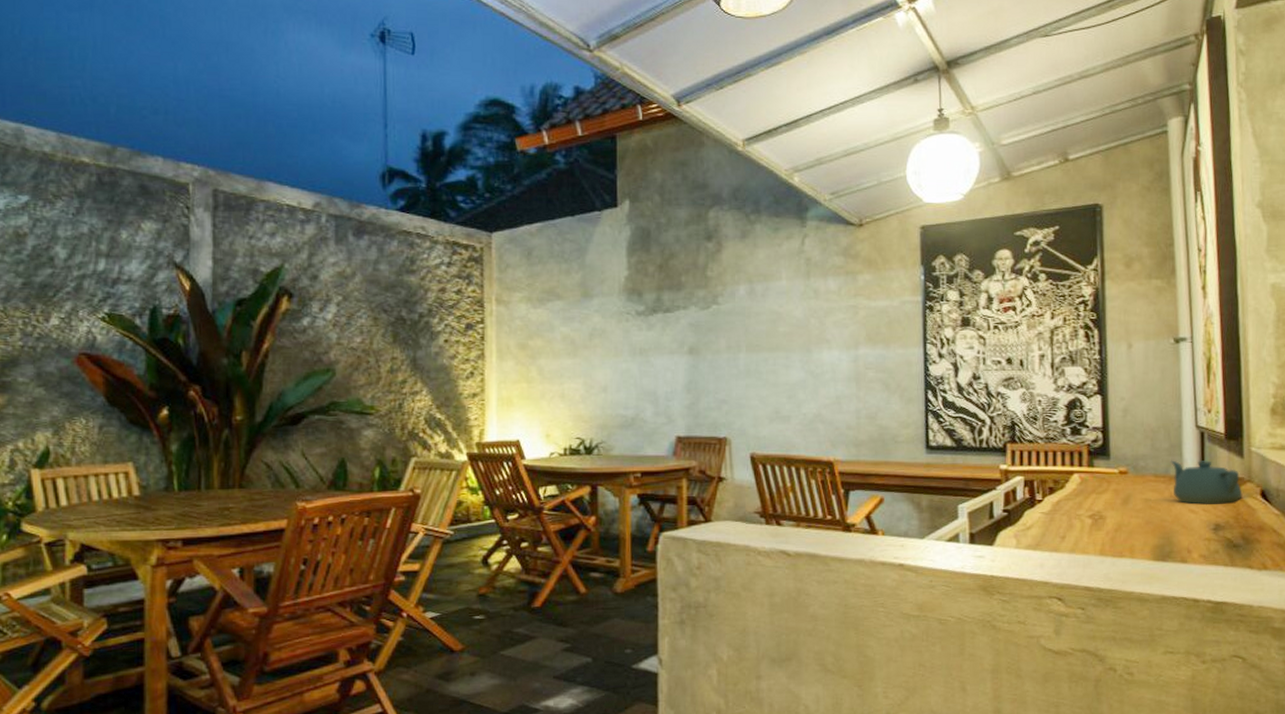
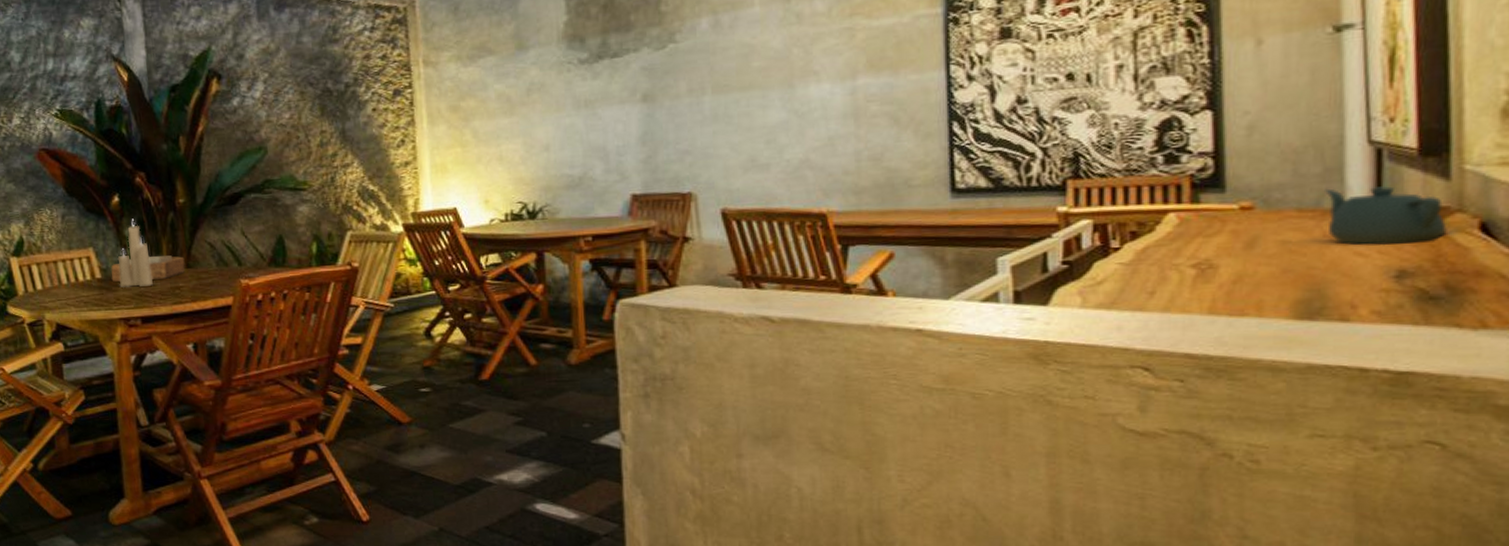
napkin holder: none [151,474,237,501] -> present [111,255,185,283]
candle: none [160,433,199,506] -> present [117,218,153,288]

